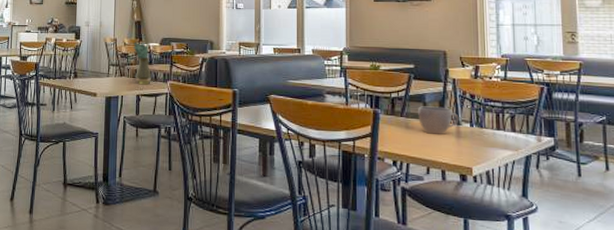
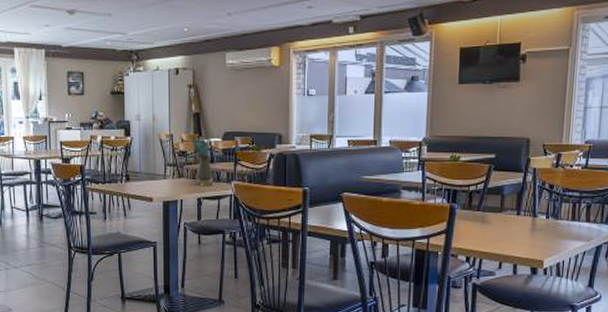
cup: present [418,106,459,136] -> none [495,199,536,229]

